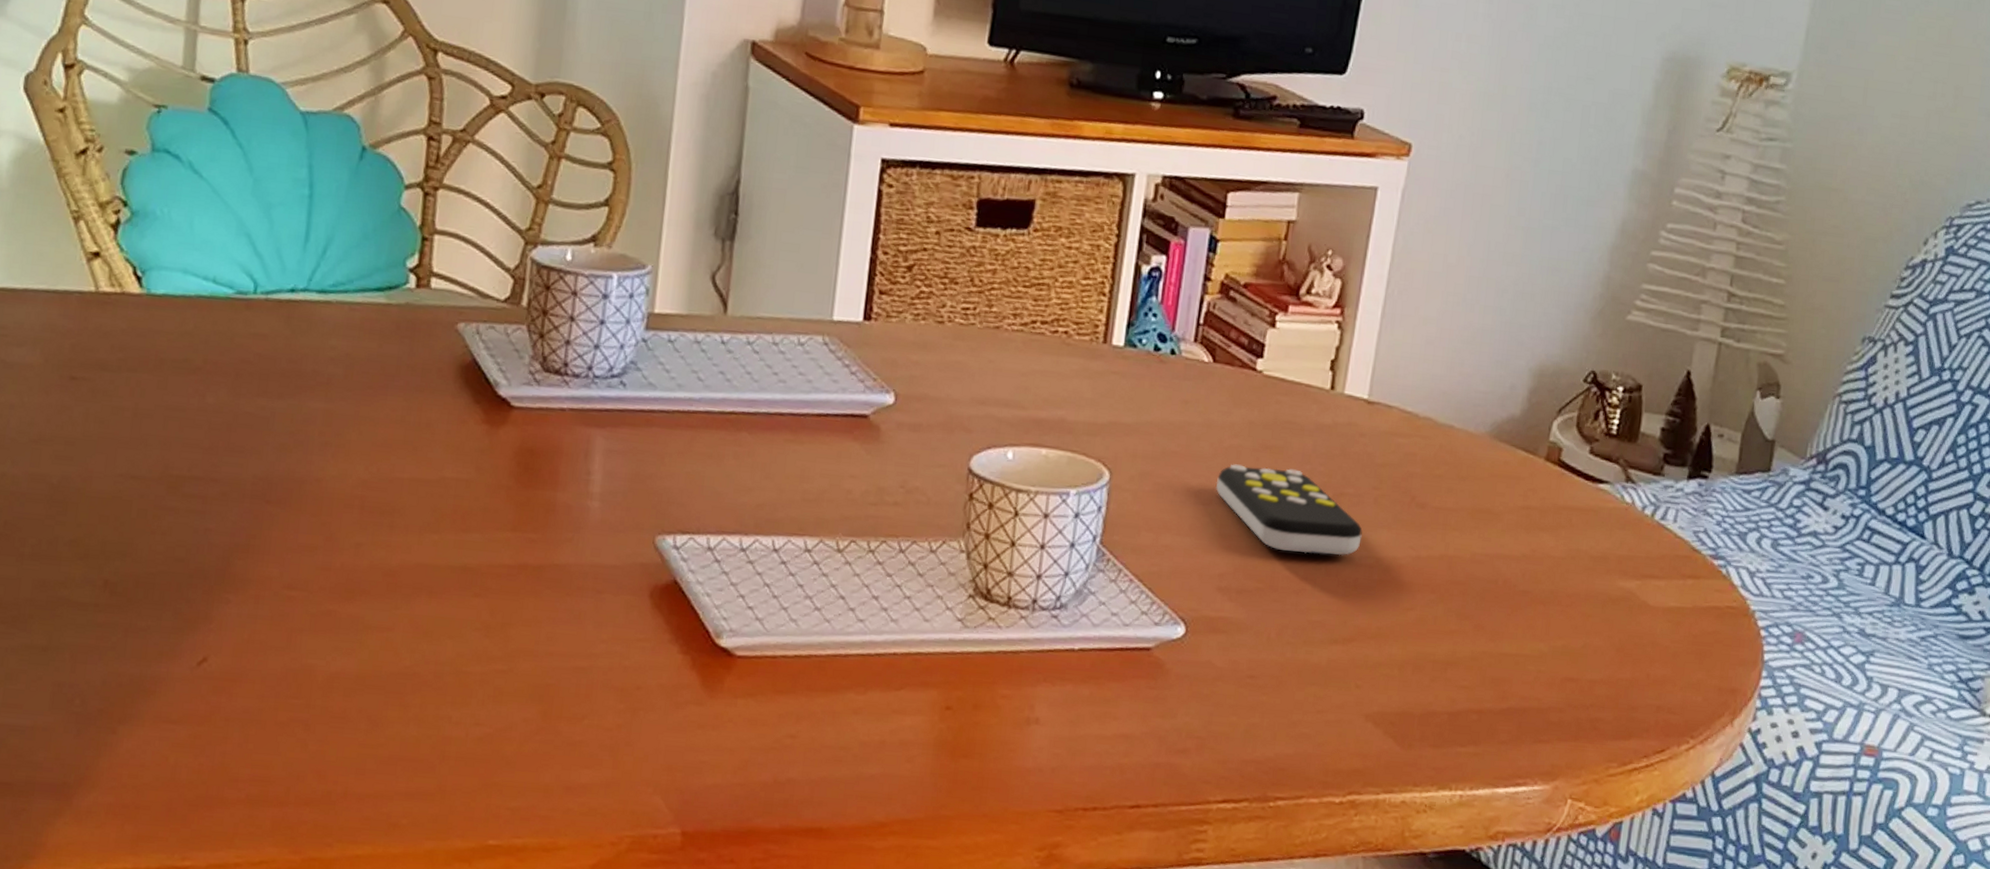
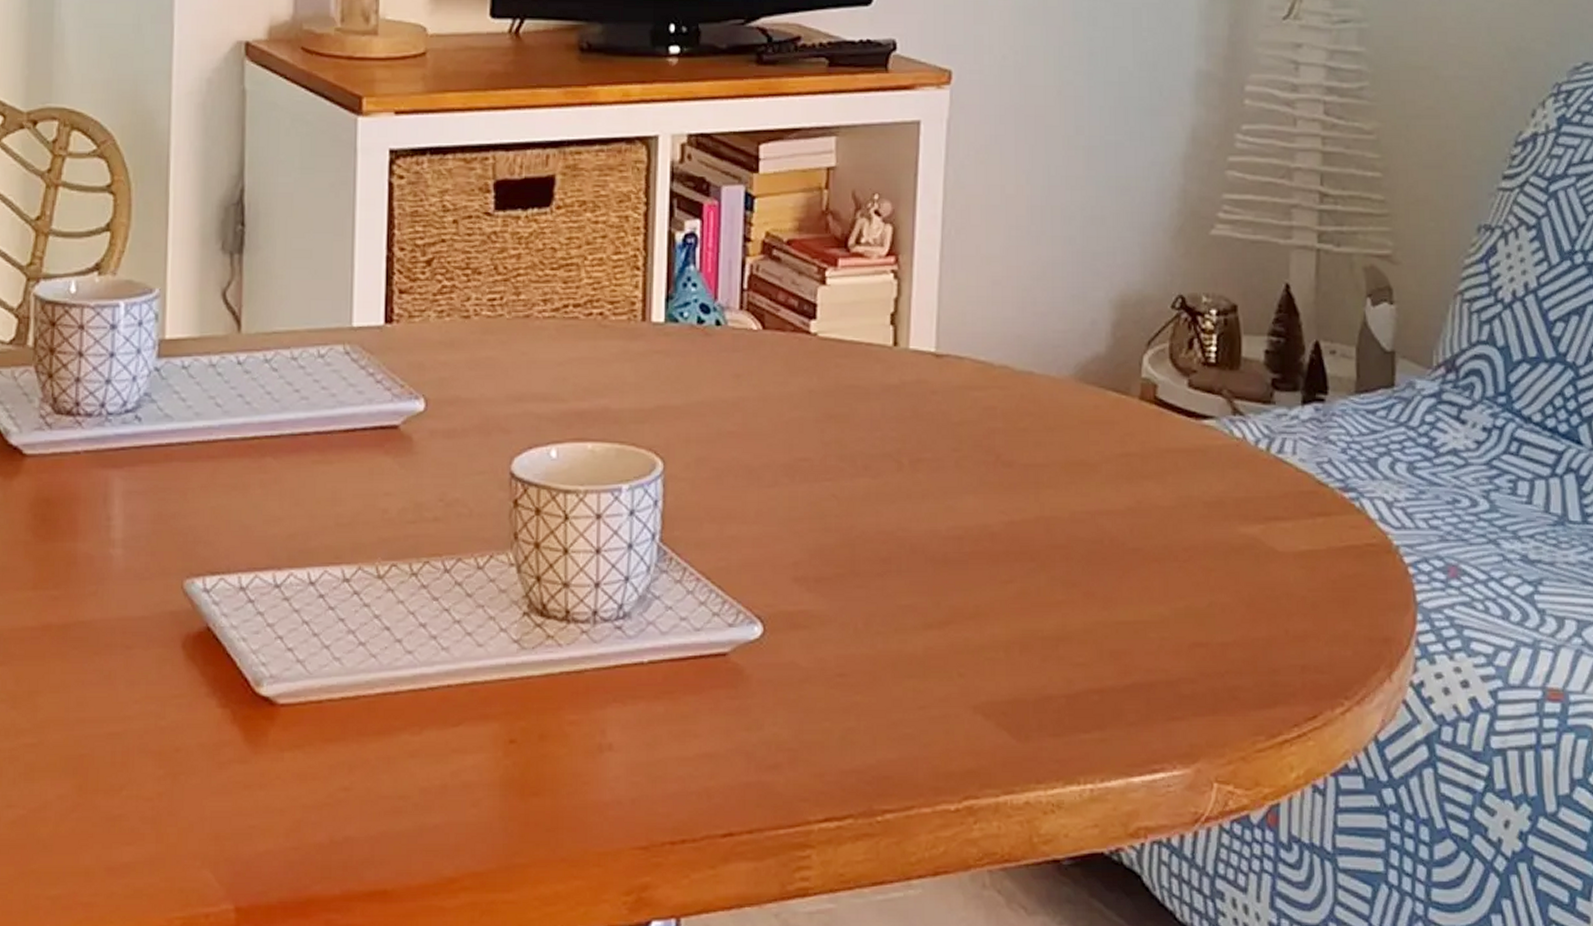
remote control: present [1215,464,1362,556] -> none [779,438,946,530]

